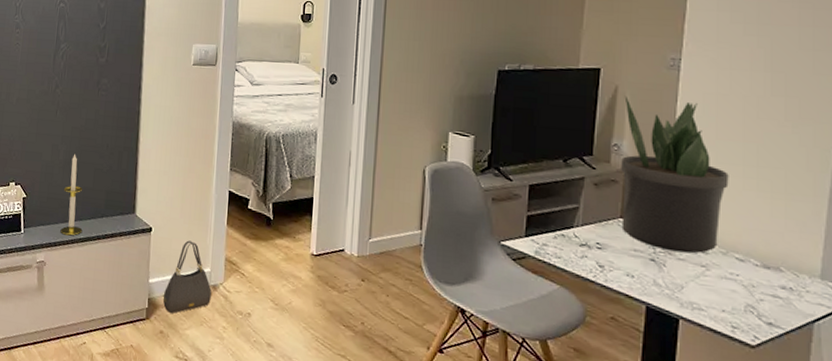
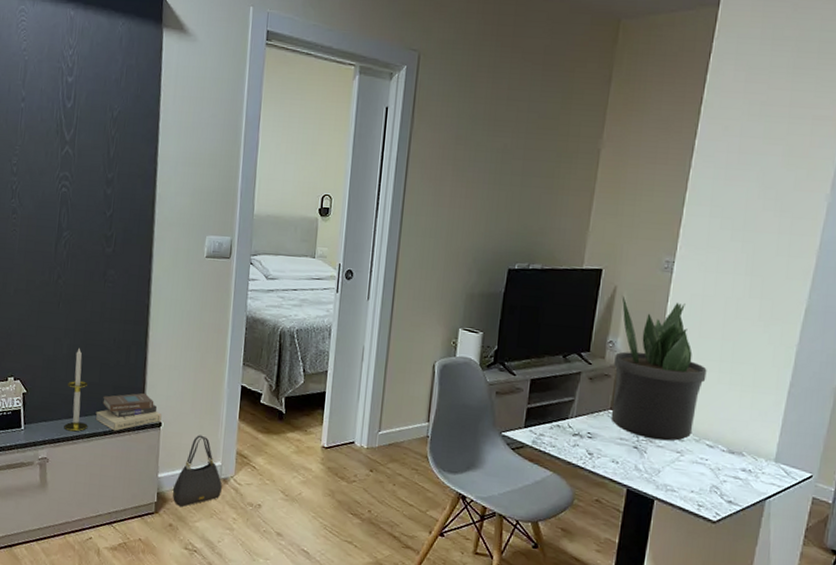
books: none [89,197,152,236] -> present [95,392,162,431]

